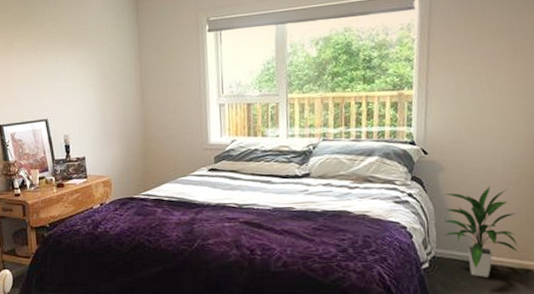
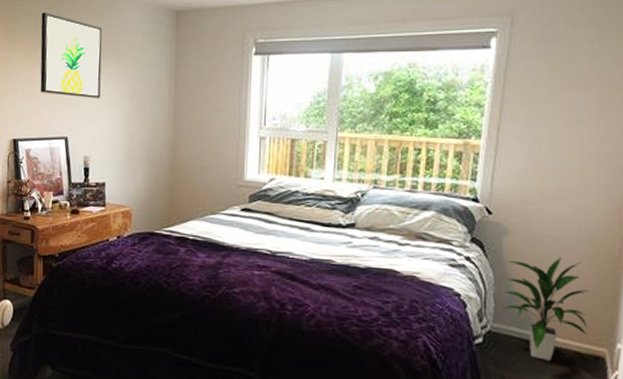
wall art: none [14,8,75,83] -> present [40,12,103,98]

